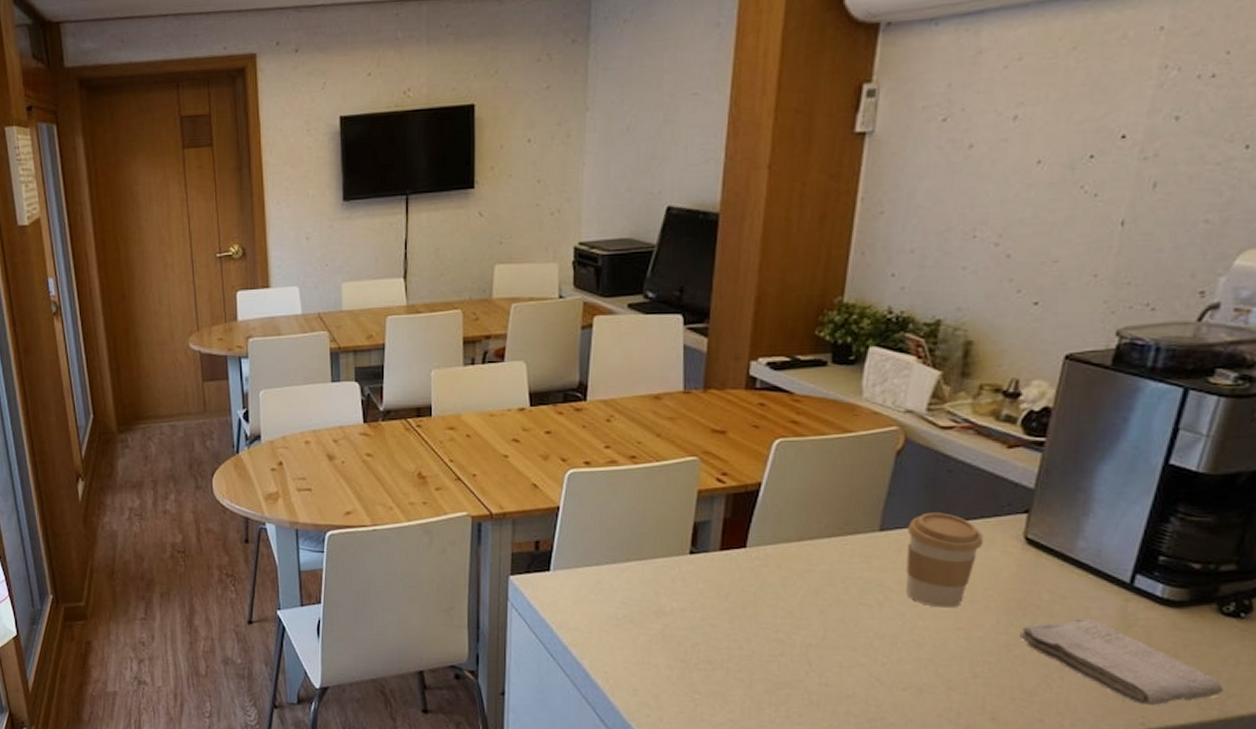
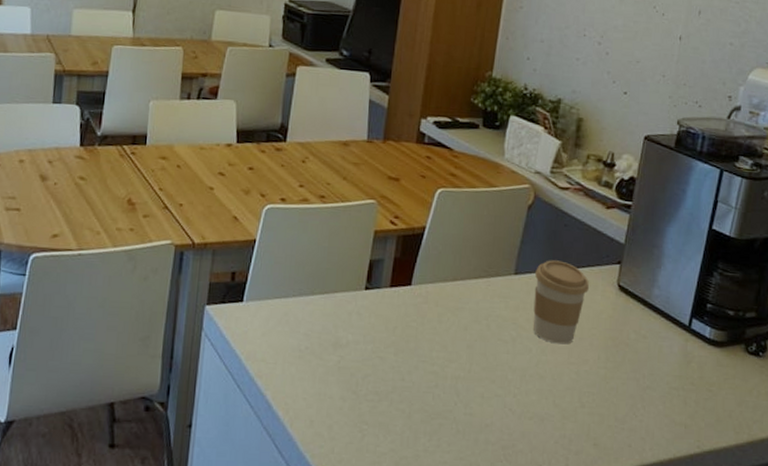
washcloth: present [1018,618,1223,706] -> none [613,355,750,431]

